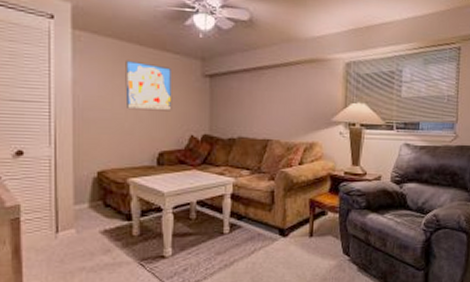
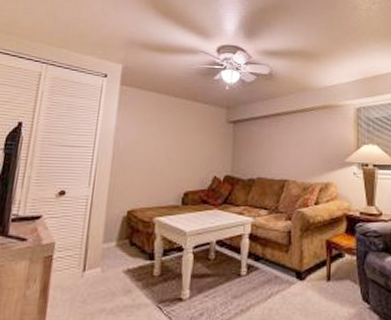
wall art: present [125,60,172,111] -> none [159,109,200,154]

